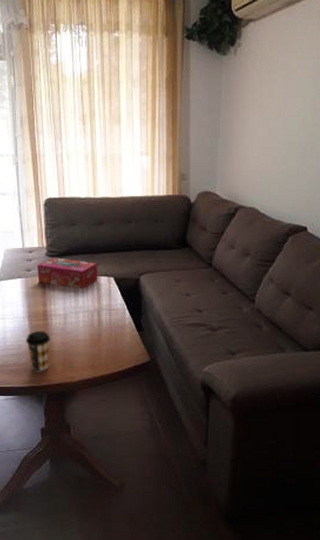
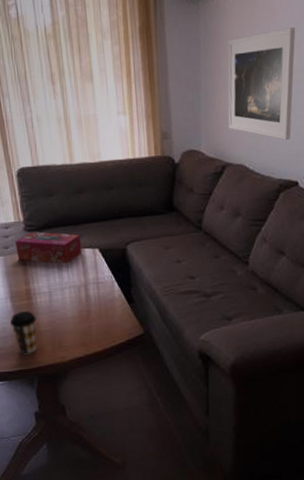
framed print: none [243,85,312,187] -> present [228,28,296,140]

